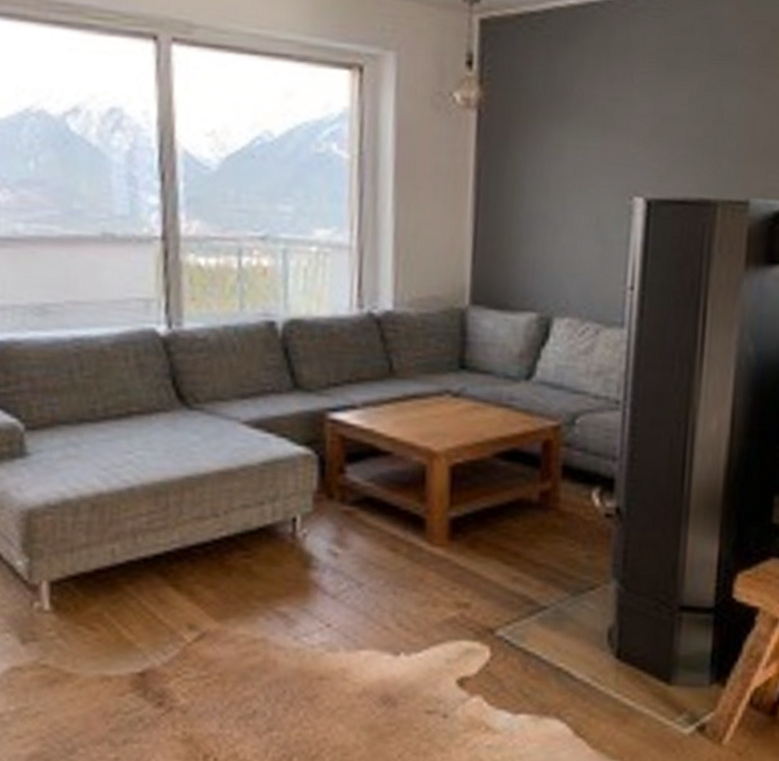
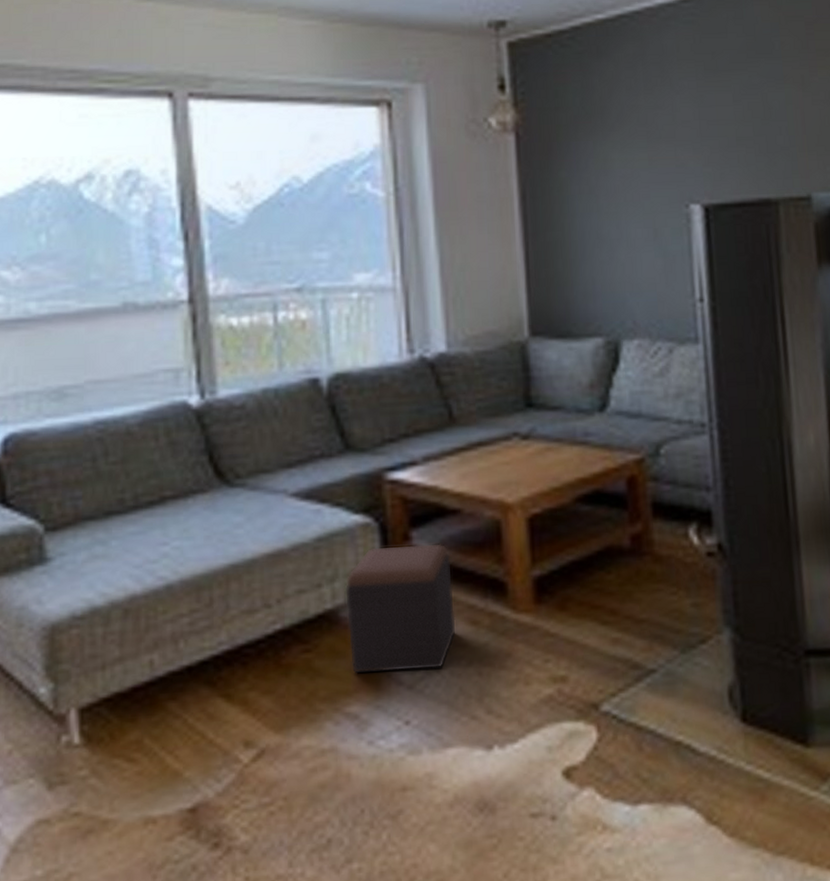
footstool: none [284,476,379,585] -> present [345,543,456,674]

